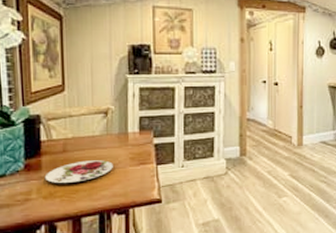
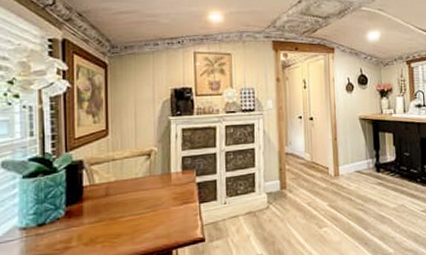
plate: present [44,160,113,183] -> none [86,202,156,229]

